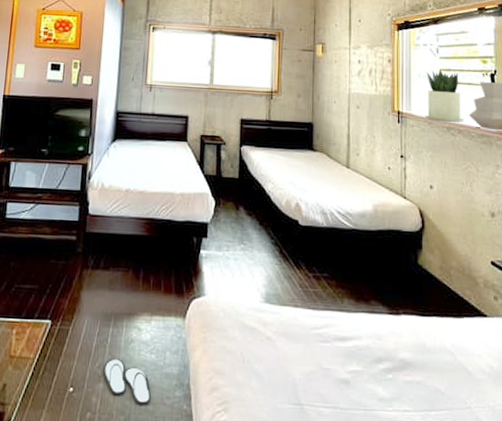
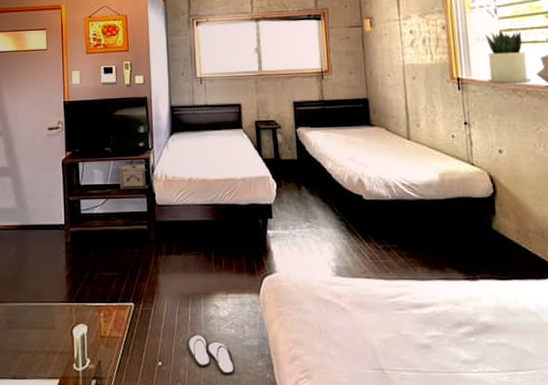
decorative box: none [52,167,85,197] -> present [119,163,150,190]

